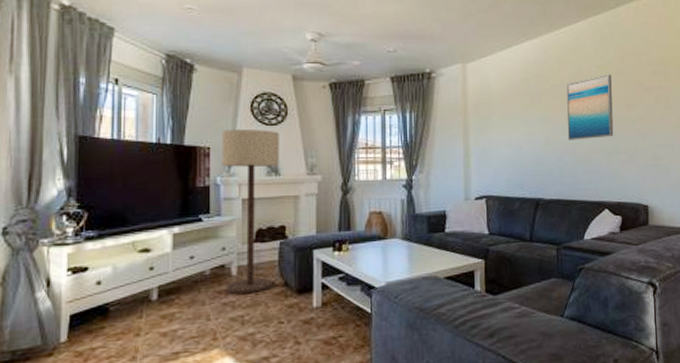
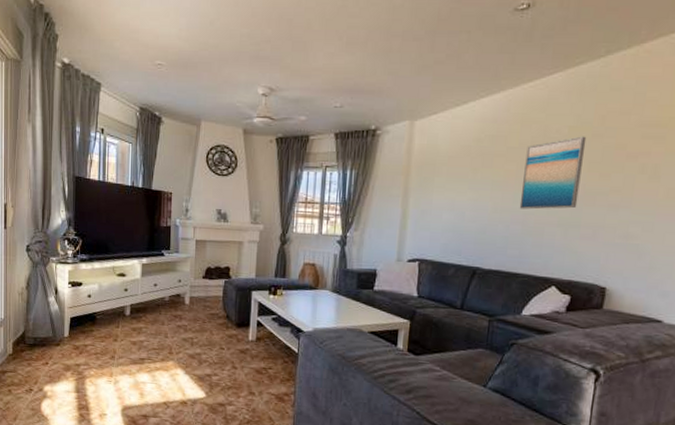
floor lamp: present [222,128,279,295] -> none [181,177,229,321]

